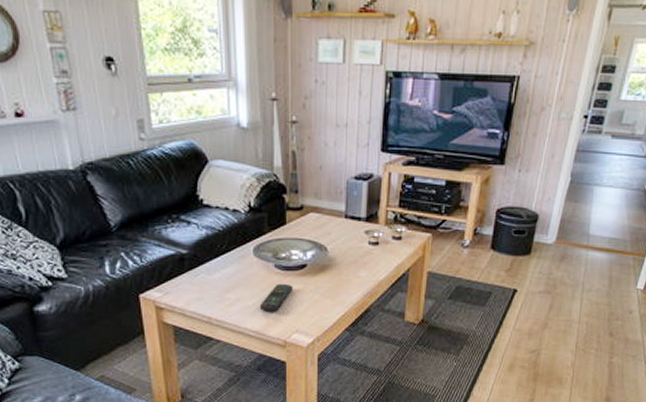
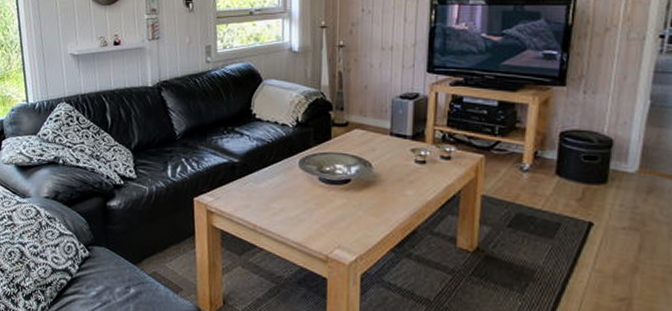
remote control: present [260,283,294,312] -> none [303,196,337,225]

